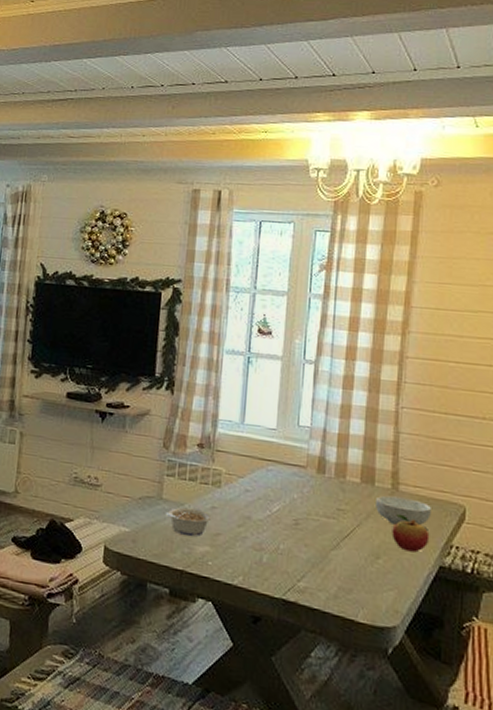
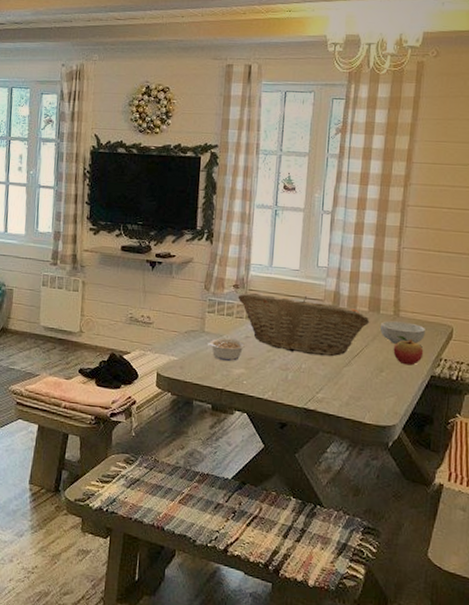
fruit basket: none [202,454,363,537] -> present [237,292,370,357]

